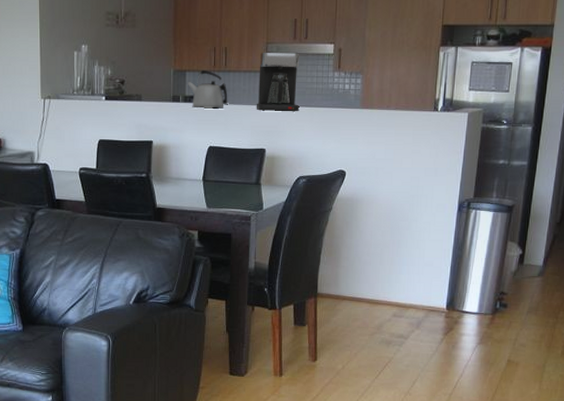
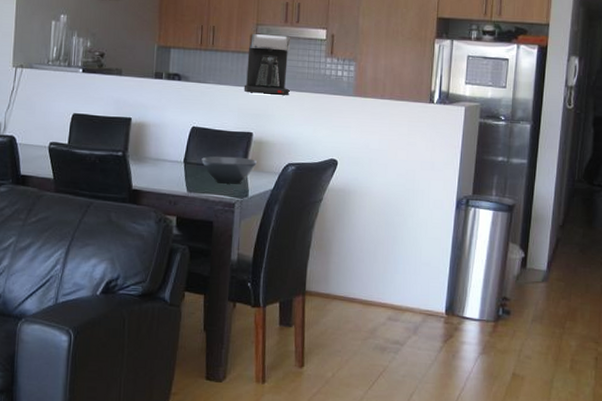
kettle: present [187,69,228,109] -> none [171,47,214,88]
bowl: none [219,172,270,198] -> present [201,156,257,184]

